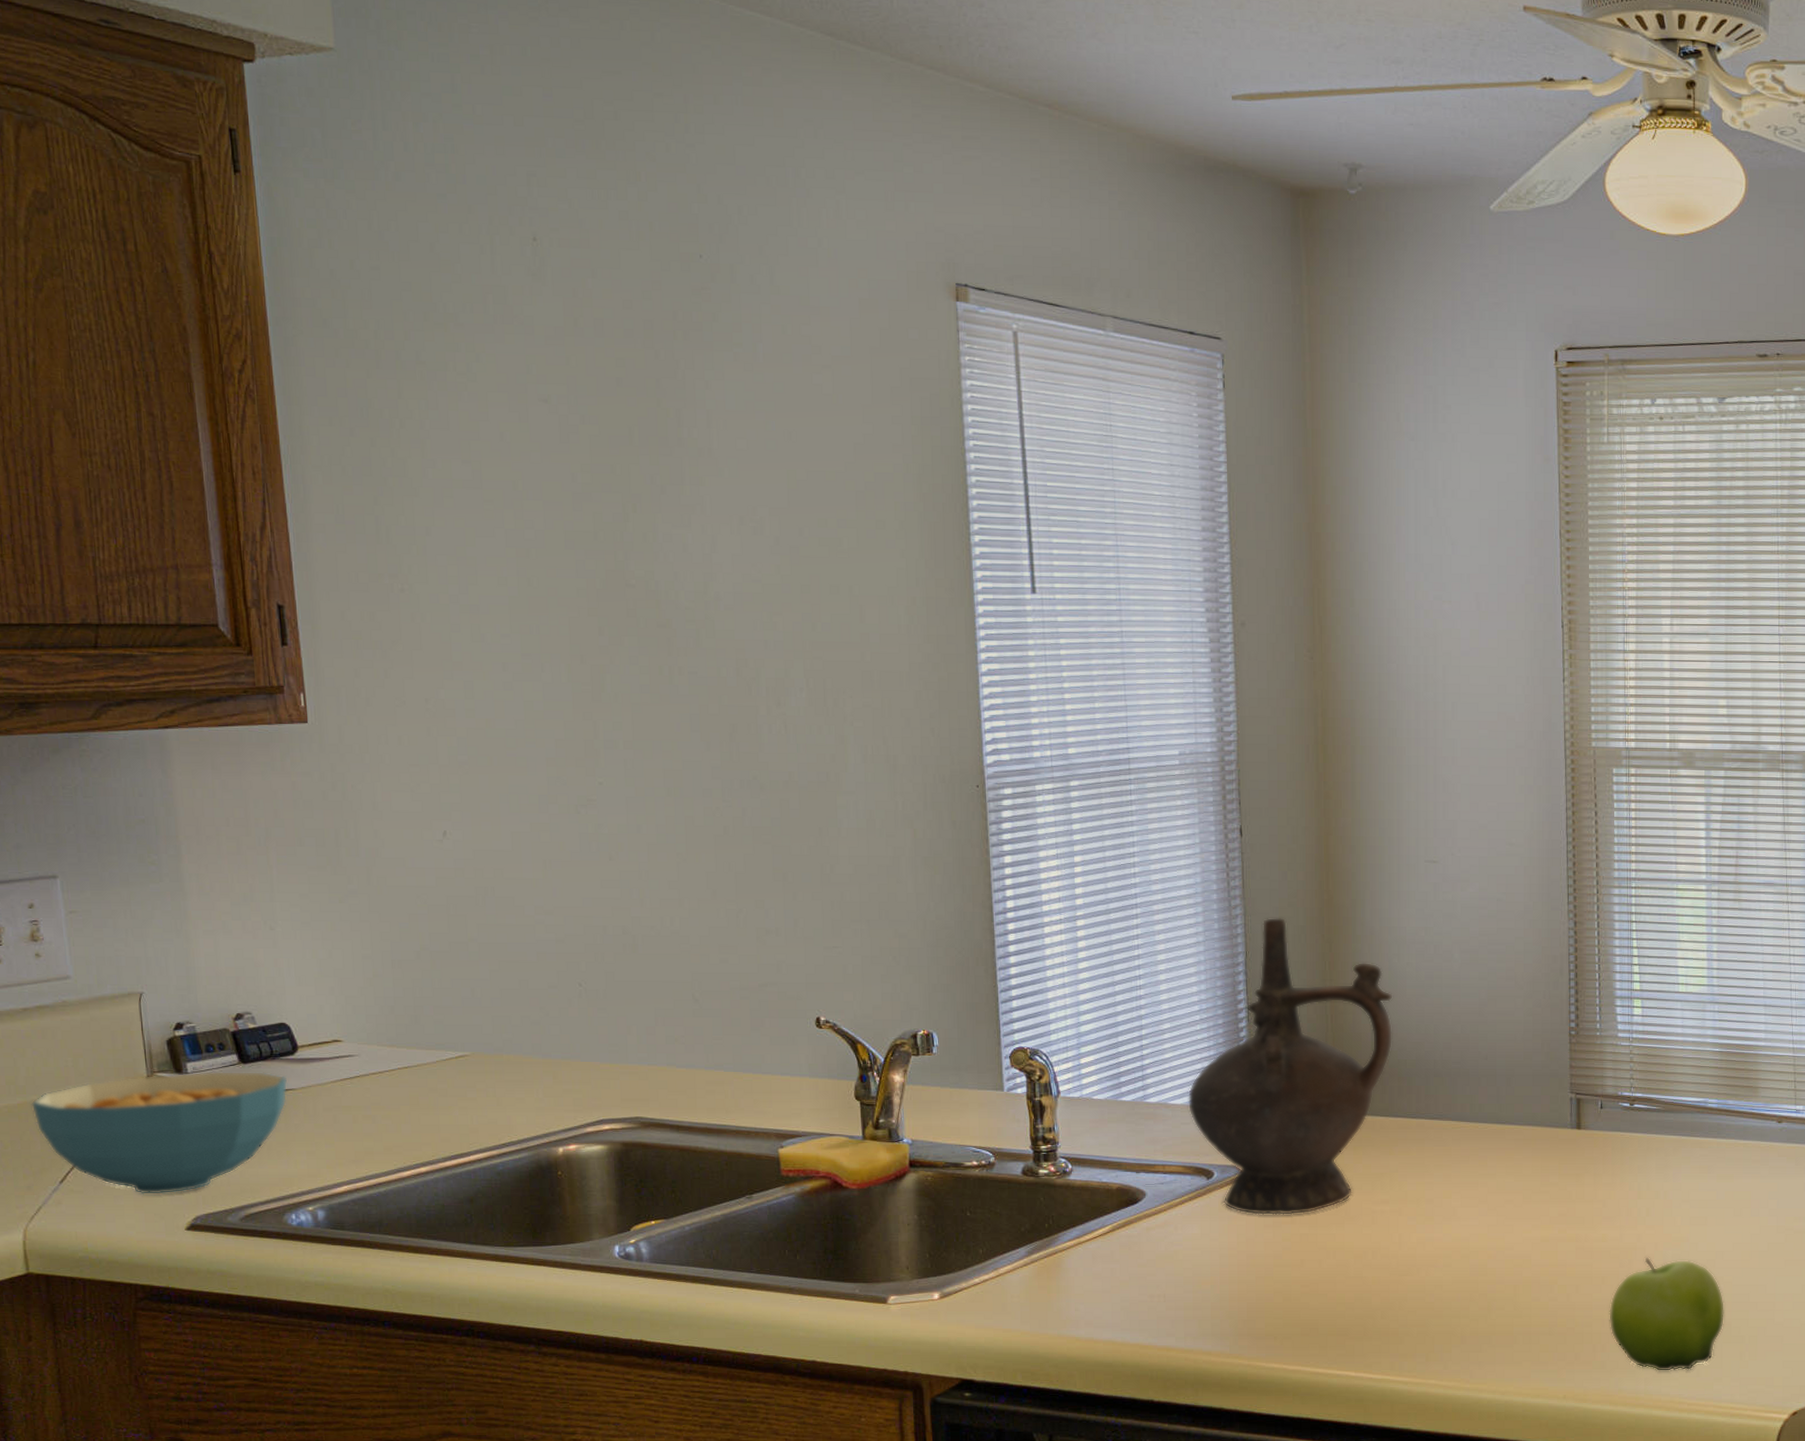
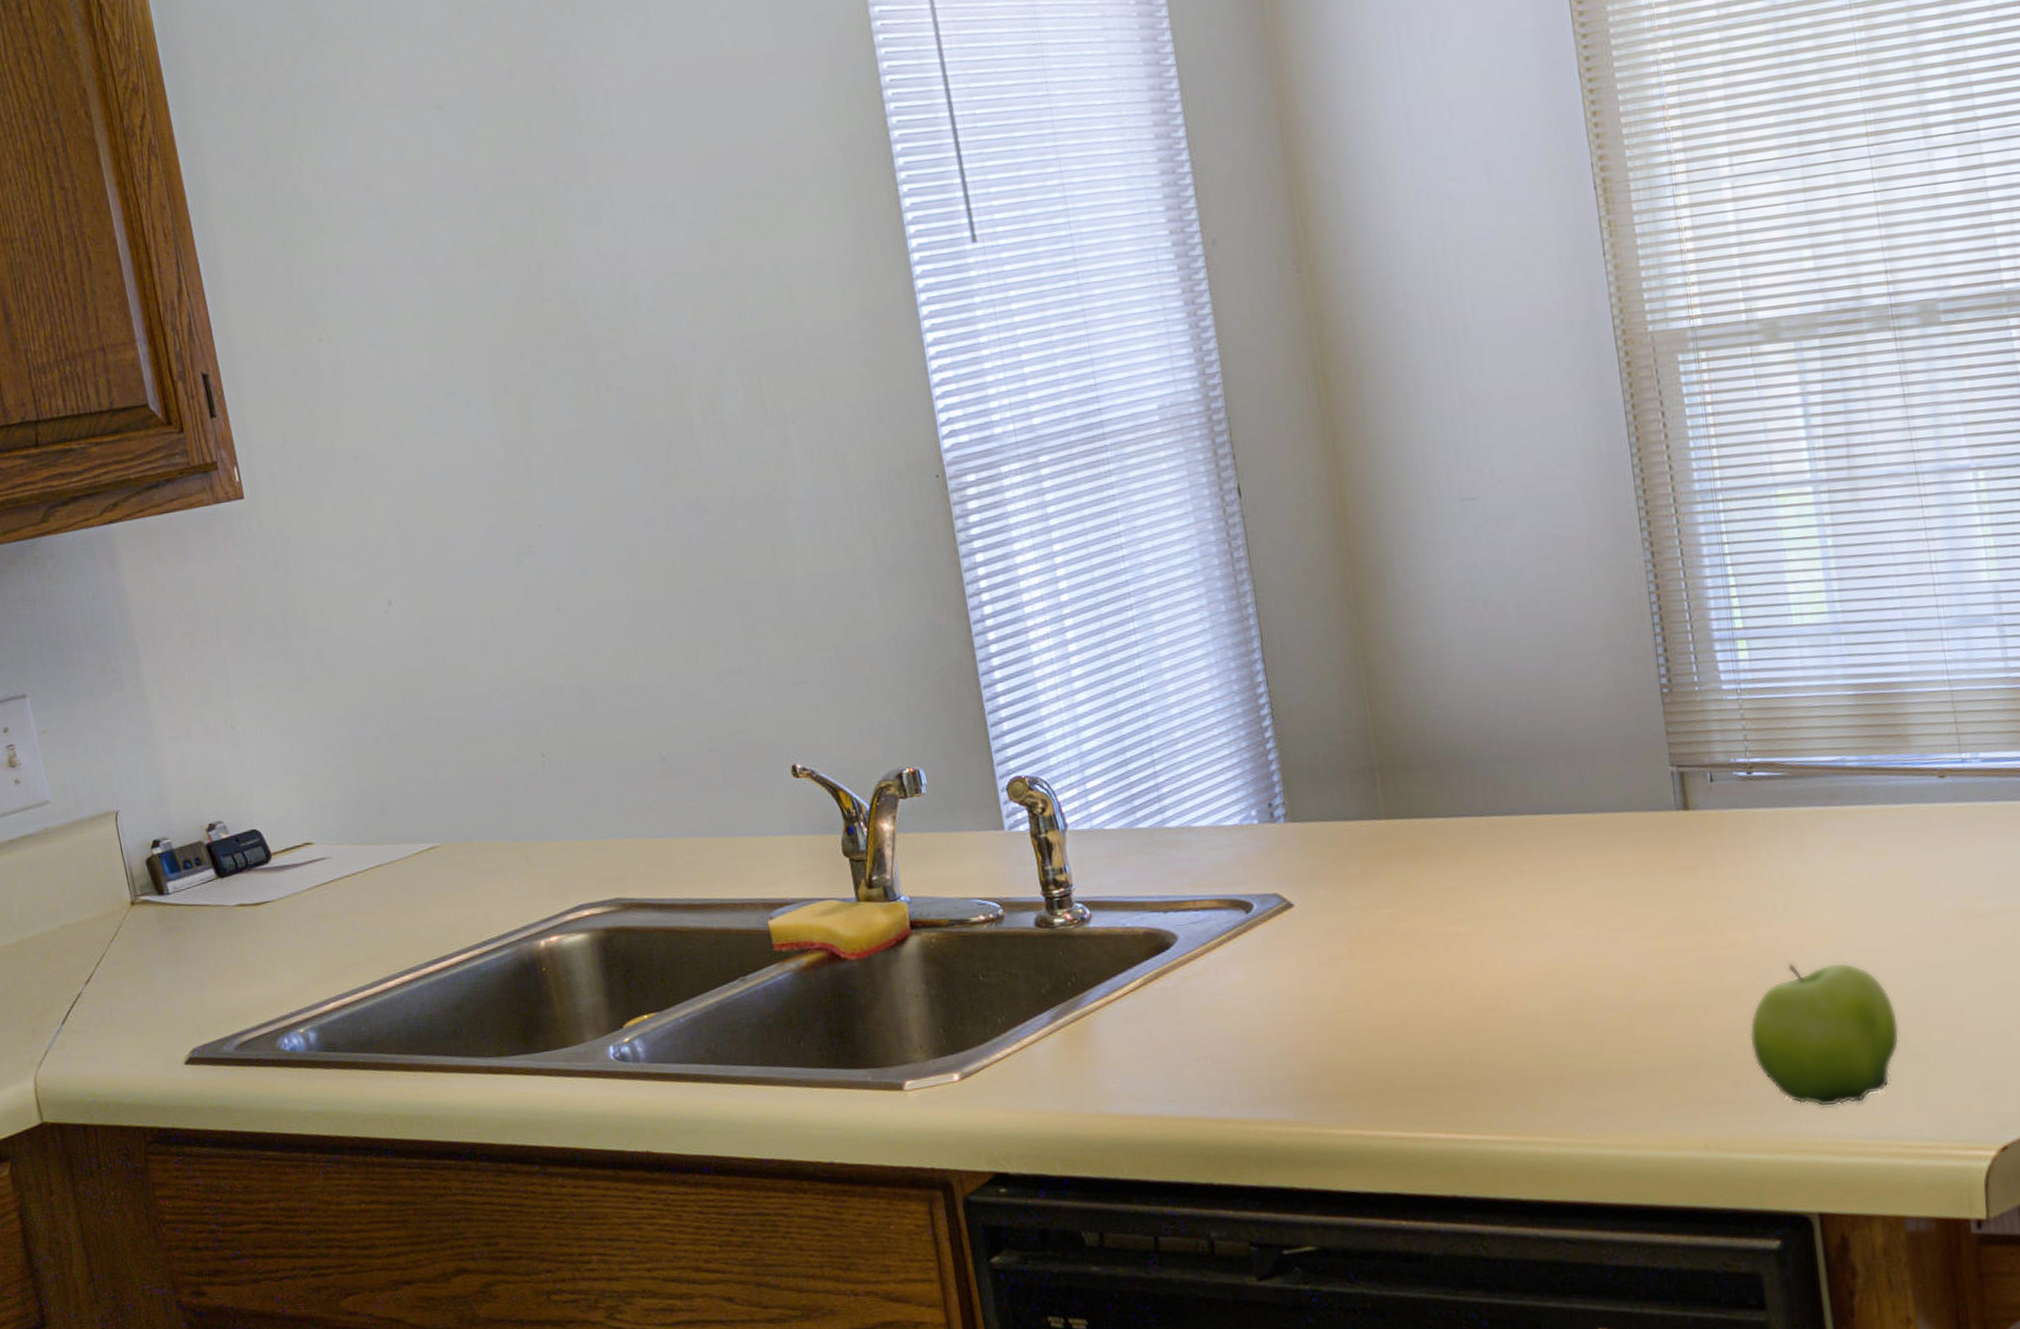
cereal bowl: present [31,1071,288,1194] -> none [27,884,267,1029]
ceremonial vessel: present [1187,917,1393,1215] -> none [1212,588,1447,951]

